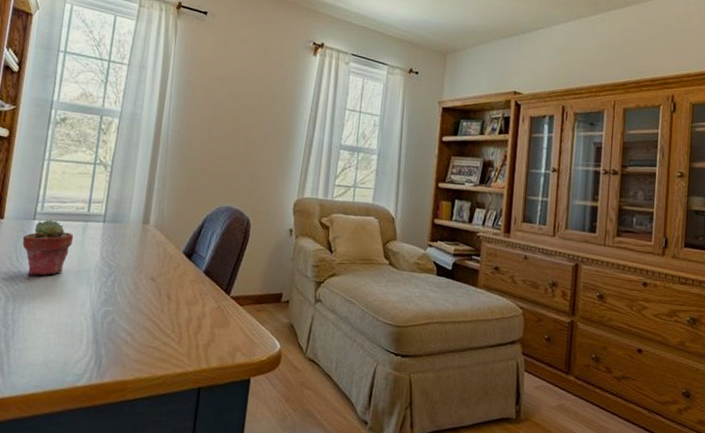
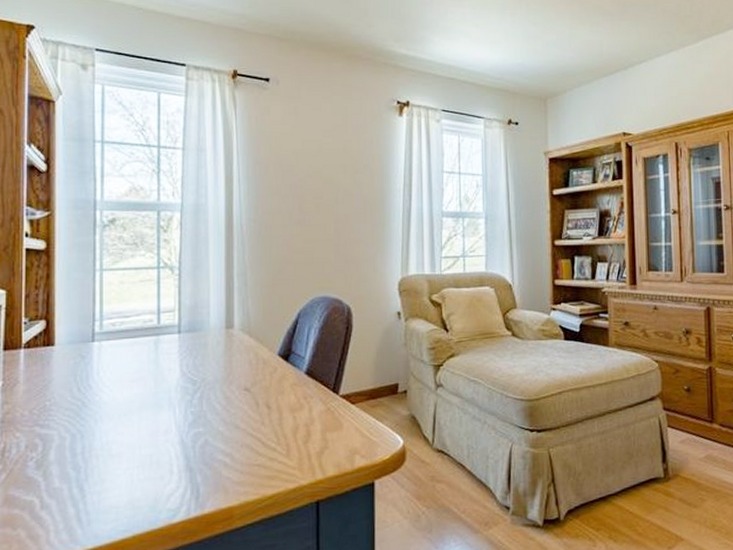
potted succulent: present [22,219,74,276] -> none [82,338,145,406]

